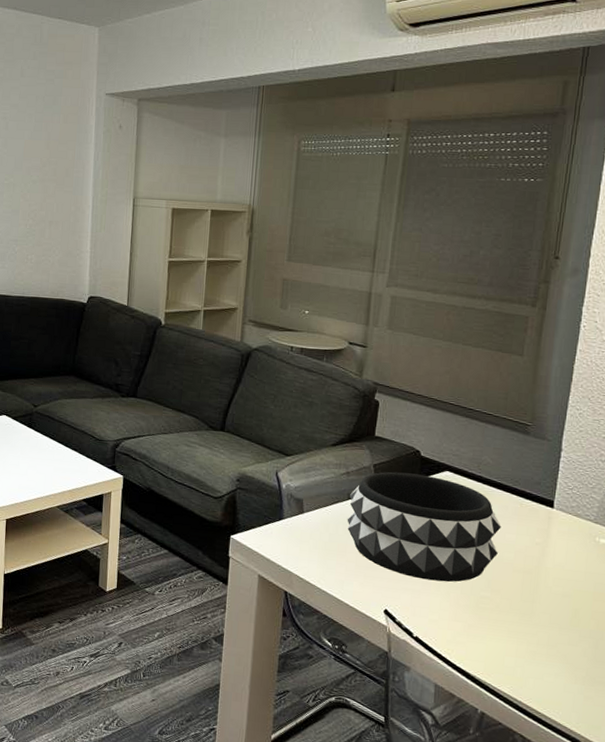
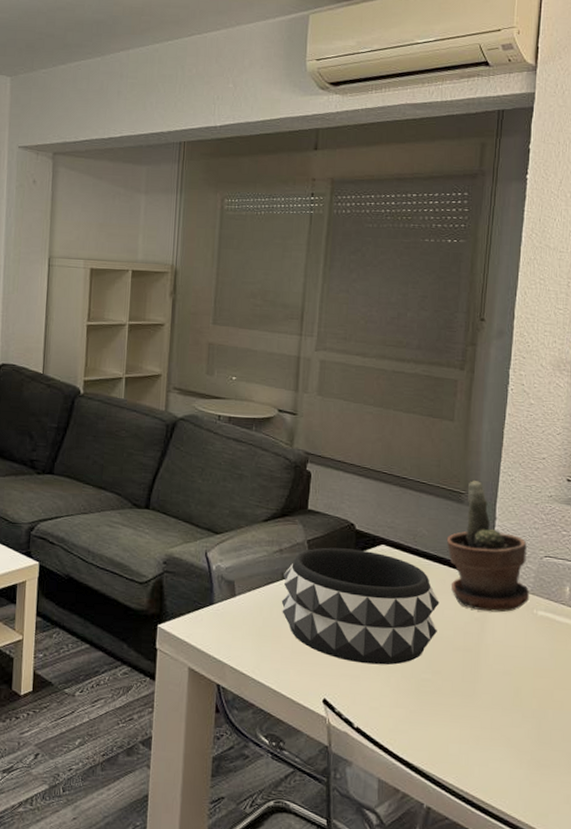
potted plant: none [510,413,593,539] -> present [446,481,530,613]

